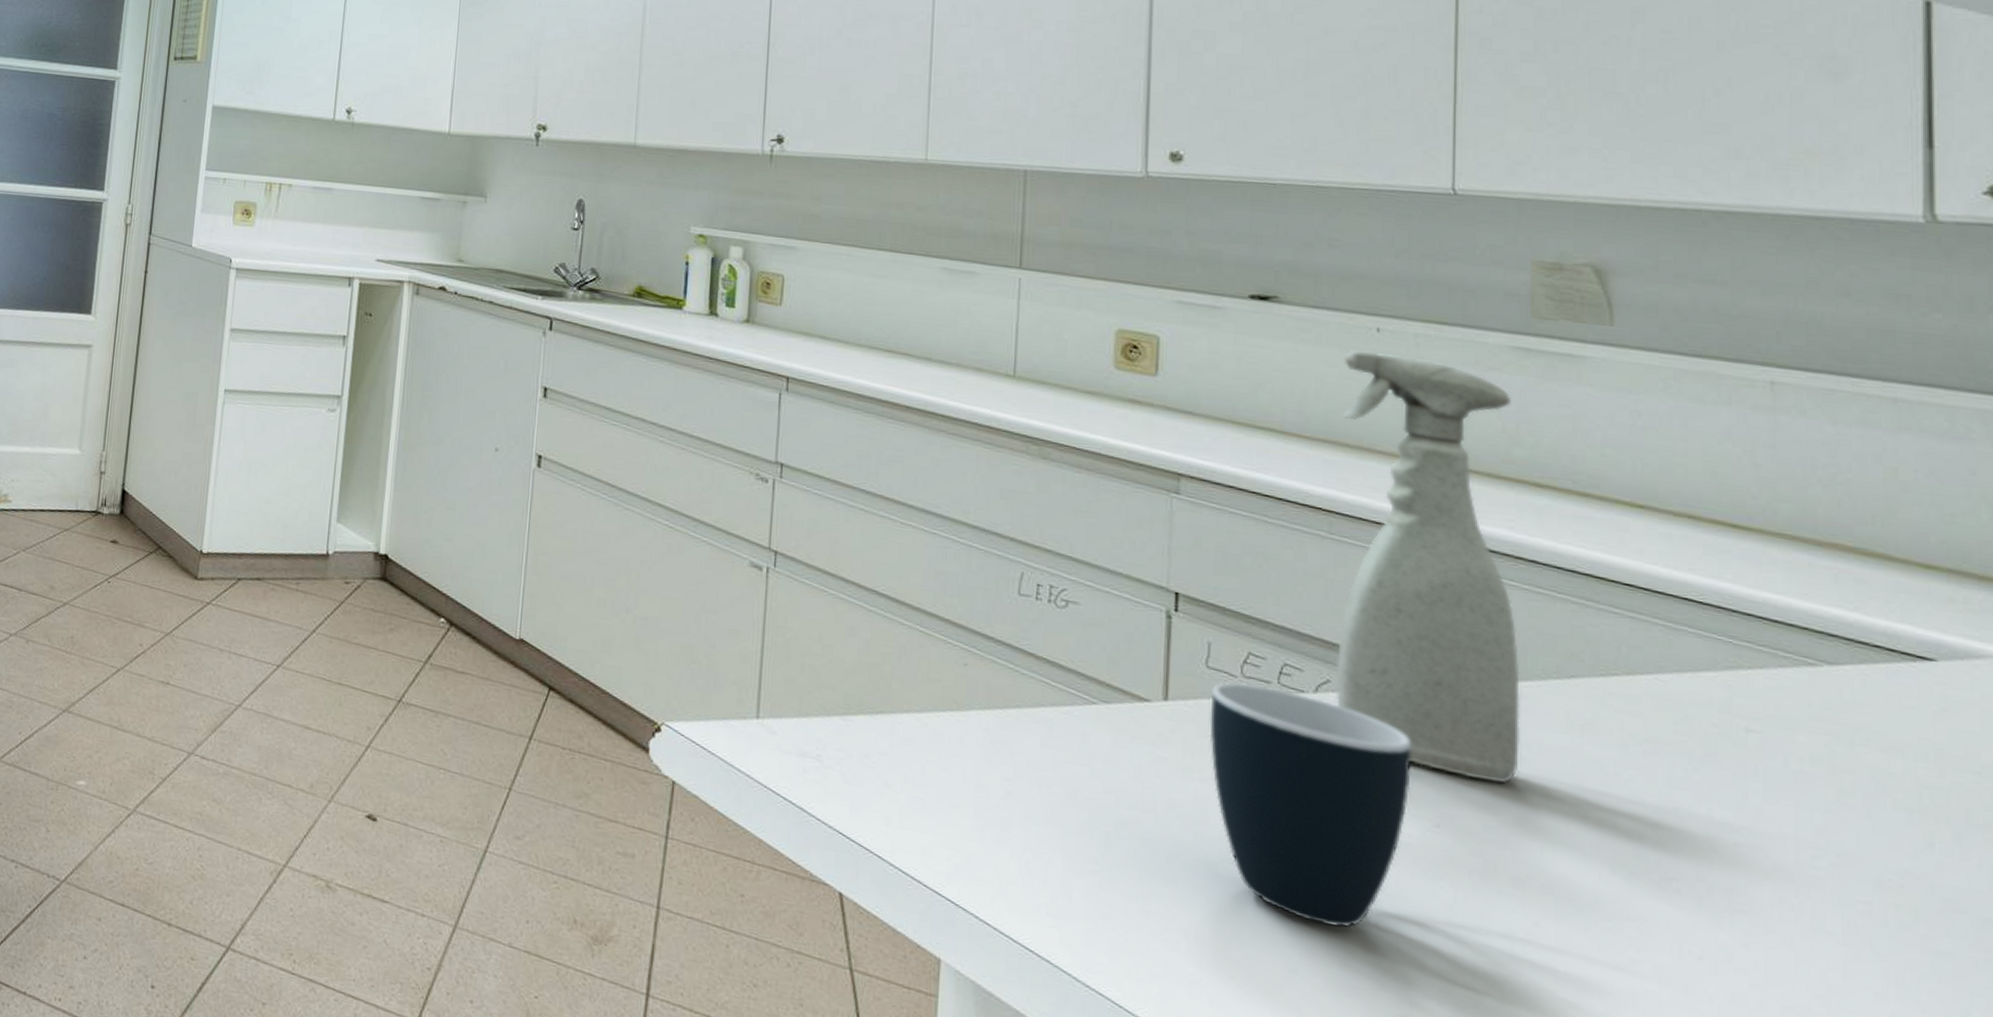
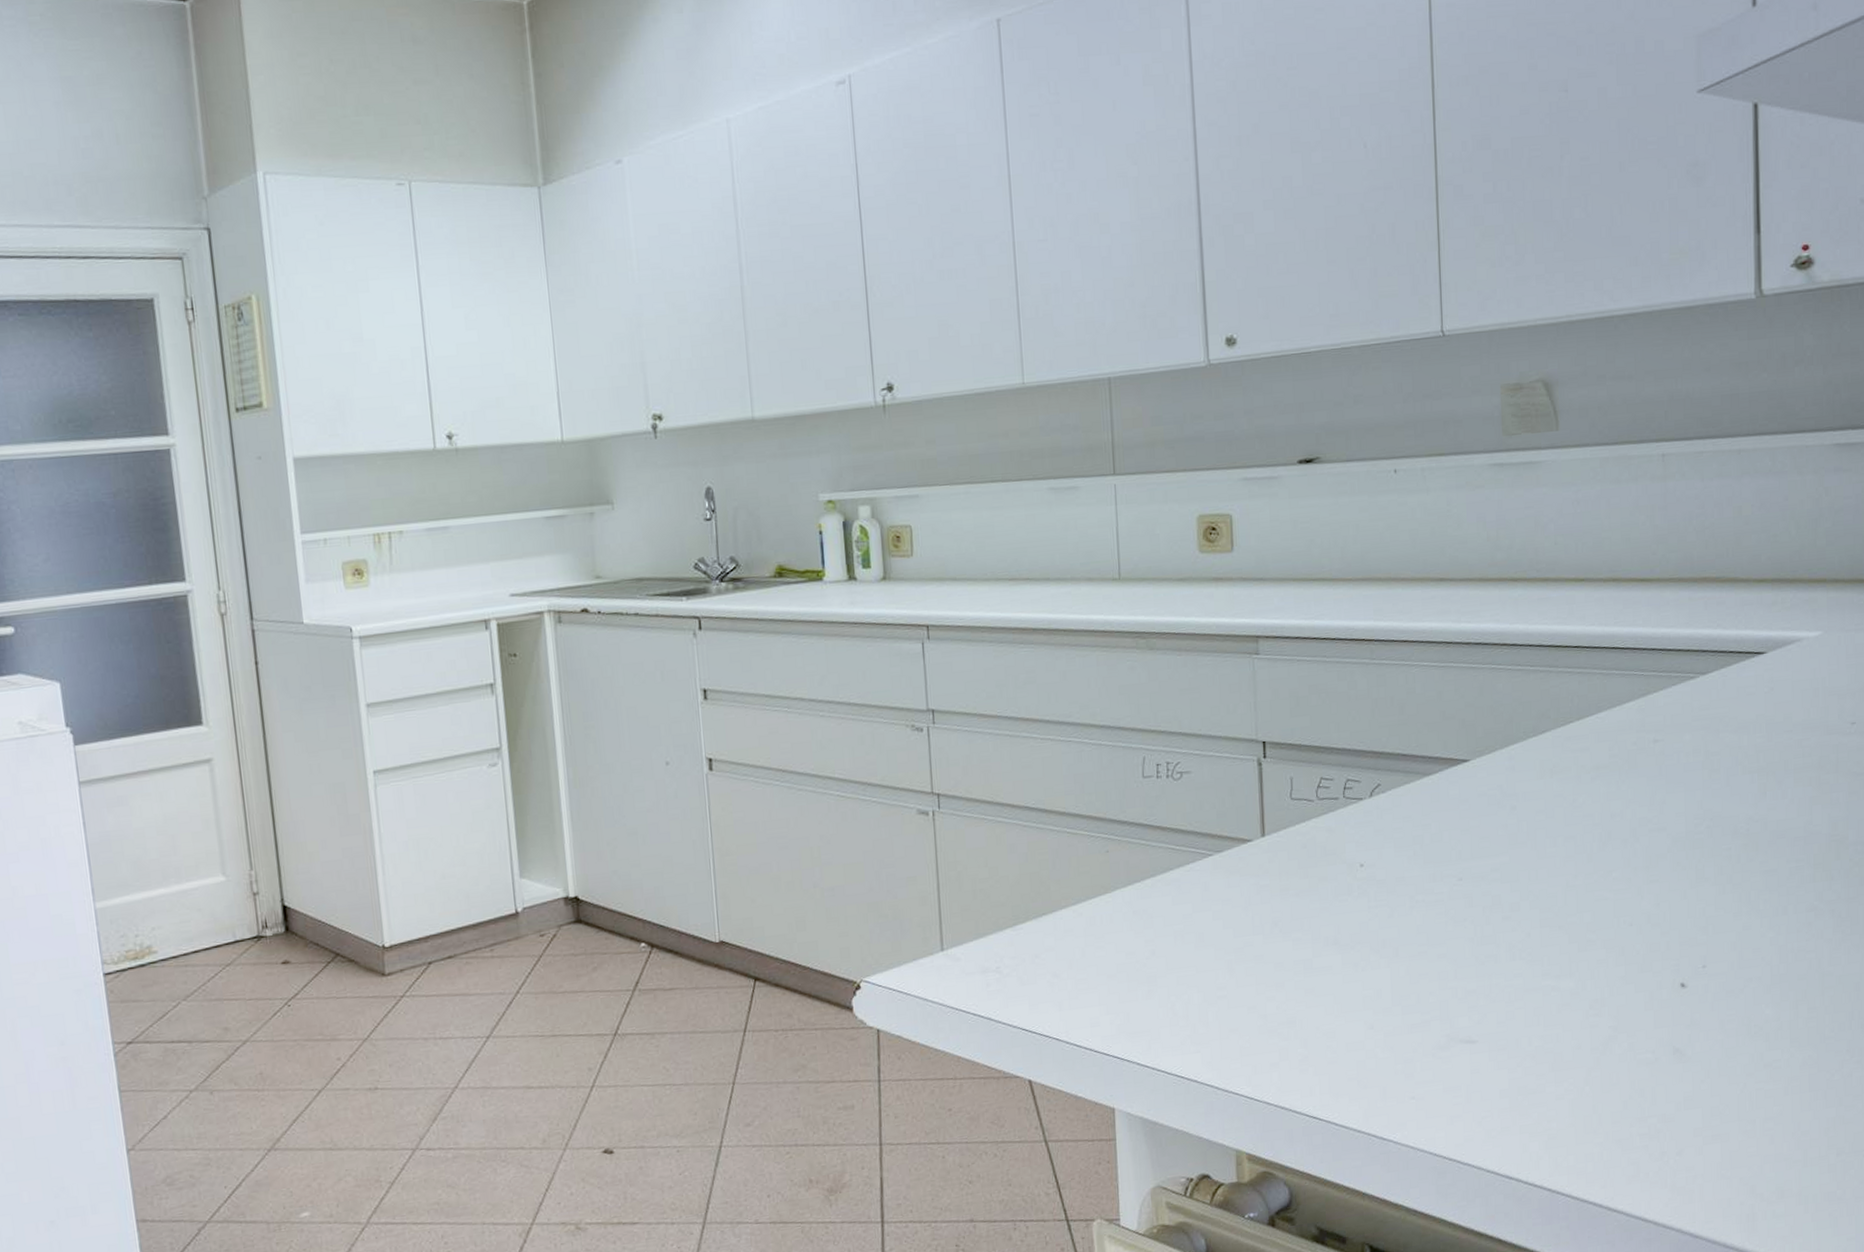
mug: present [1209,681,1413,928] -> none [1295,801,1441,984]
spray bottle: present [1335,350,1520,783] -> none [1372,490,1512,835]

